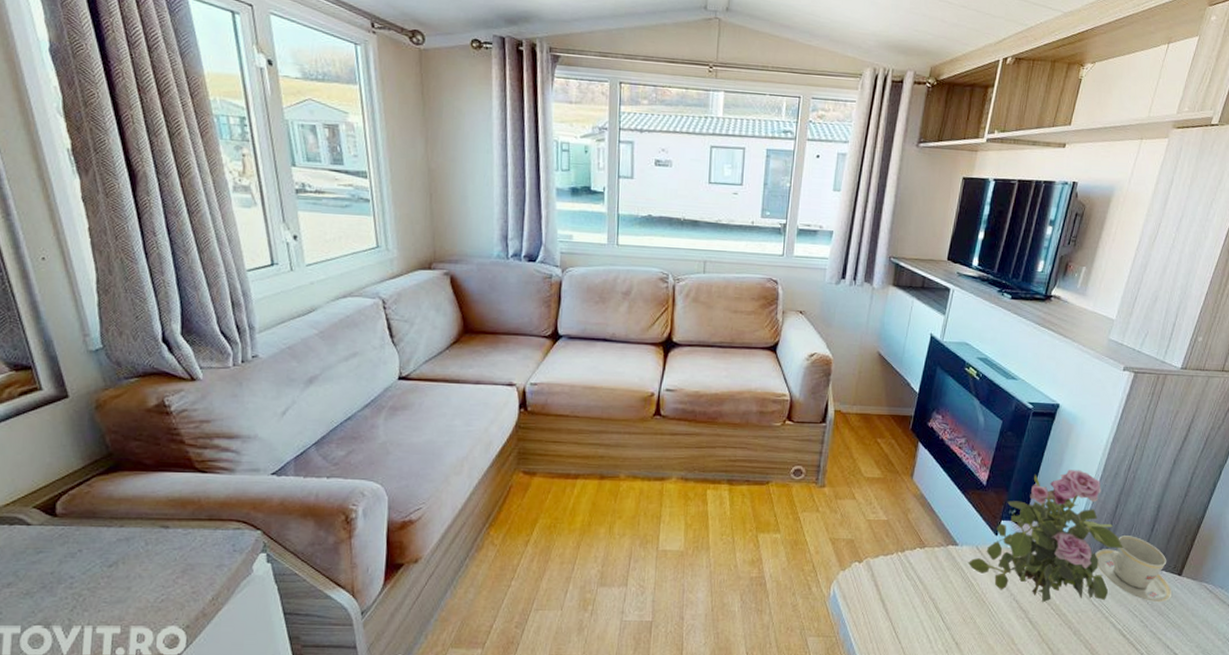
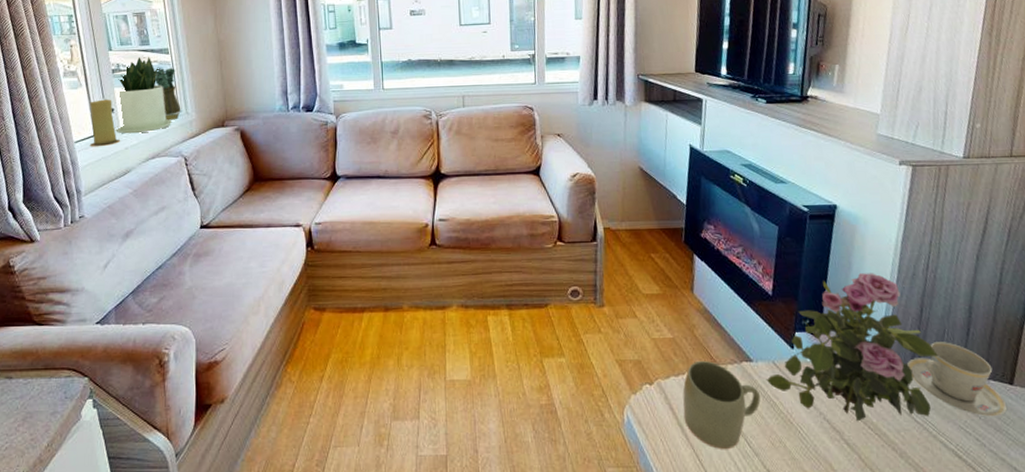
candle: none [265,223,305,279] -> present [89,99,121,147]
planter: none [296,178,369,268] -> present [113,57,172,134]
vase: none [349,192,380,256] -> present [155,66,181,121]
mug: none [886,542,960,623] -> present [682,360,761,449]

